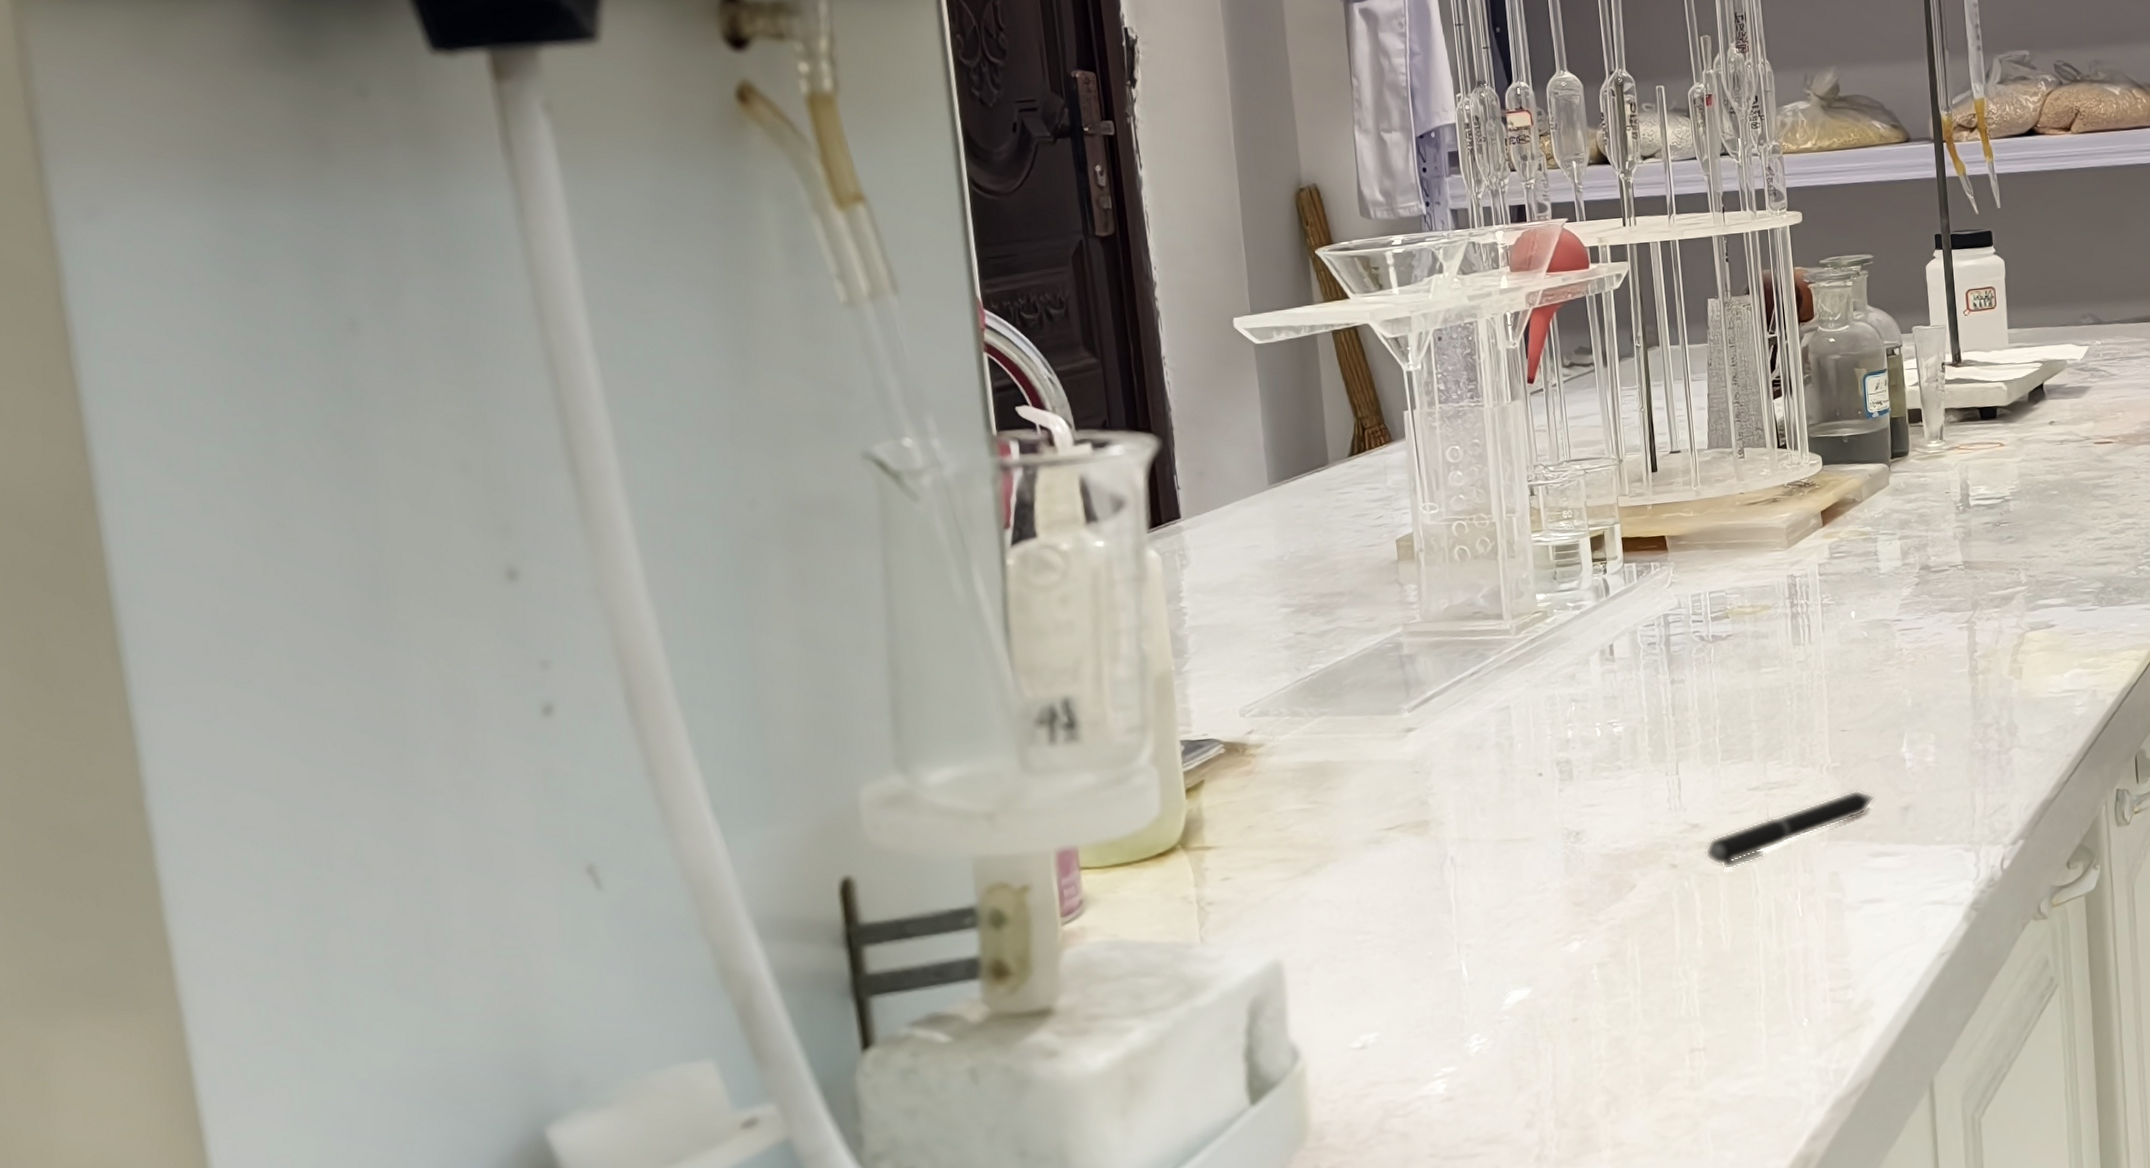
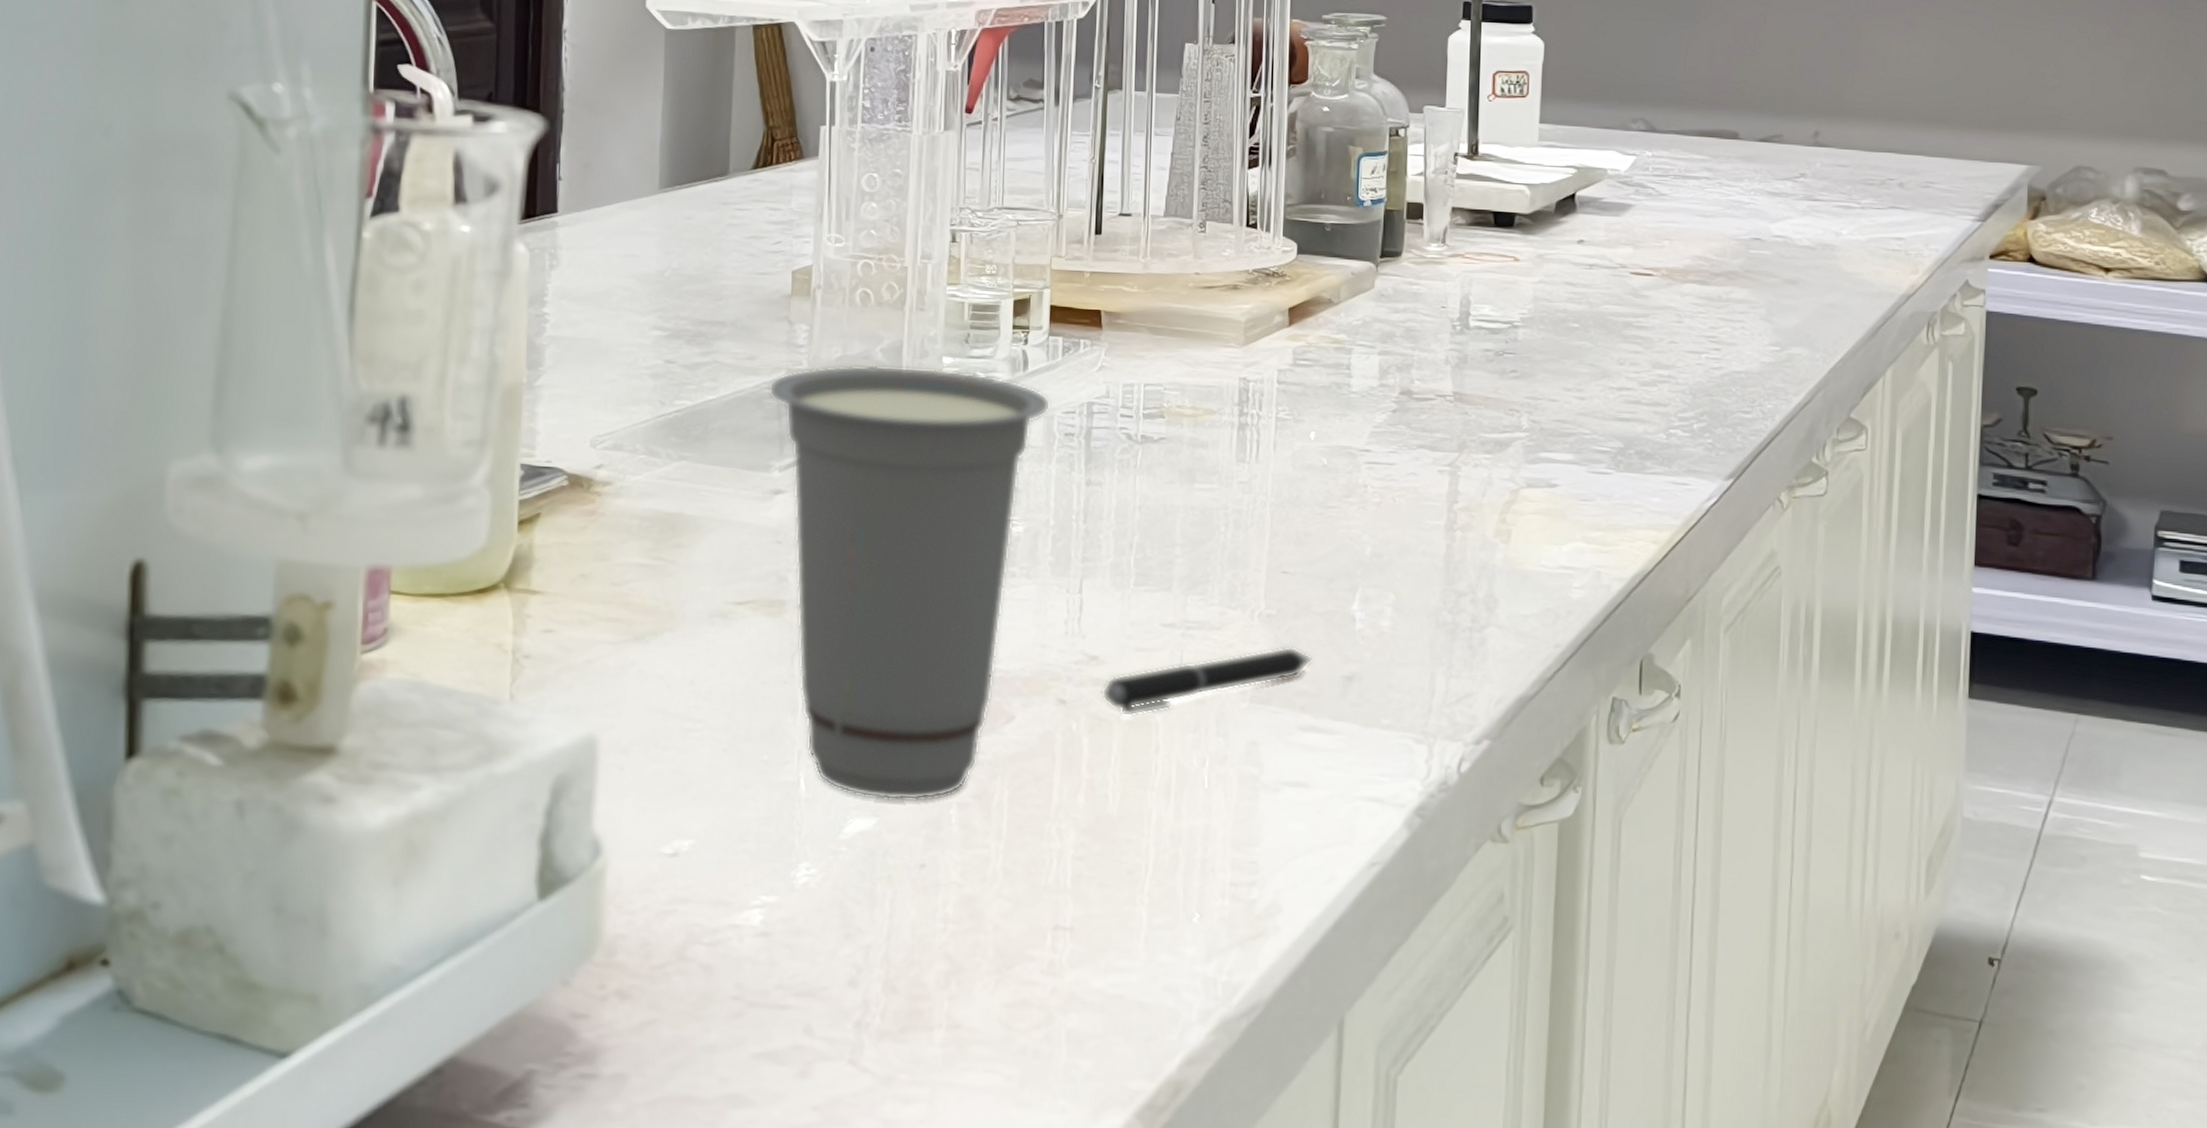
cup: none [1389,604,1633,972] -> present [769,365,1051,801]

